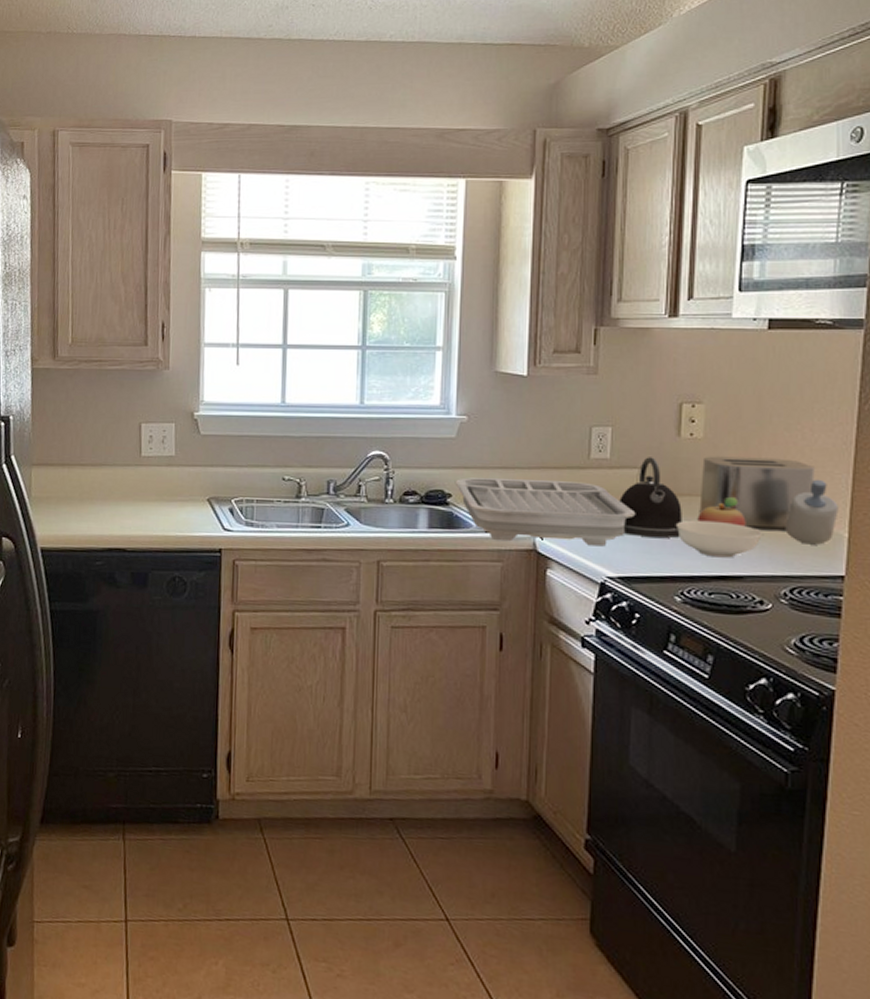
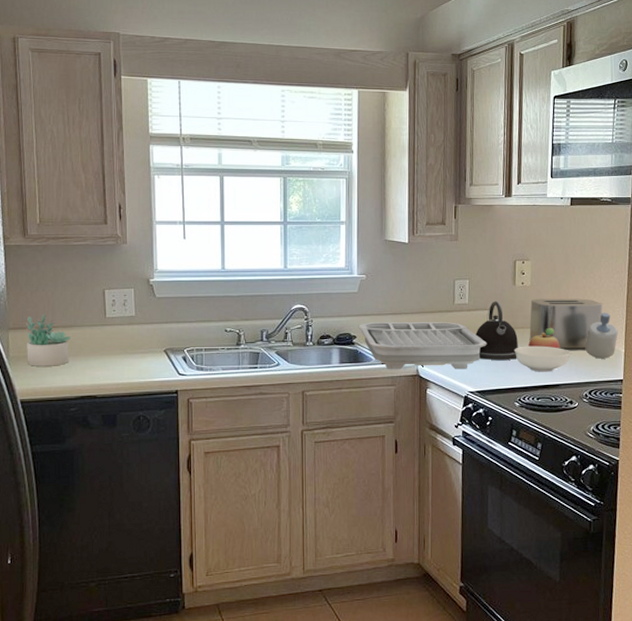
succulent plant: none [50,449,100,511] -> present [25,314,71,366]

